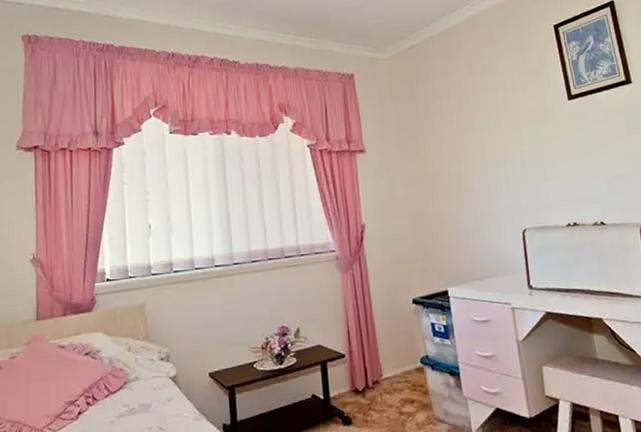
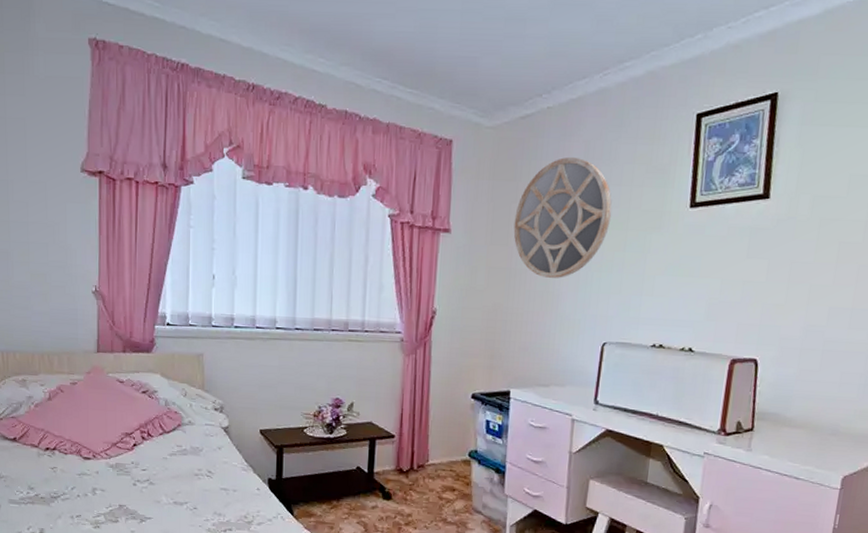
home mirror: none [420,73,504,179] -> present [513,157,612,278]

